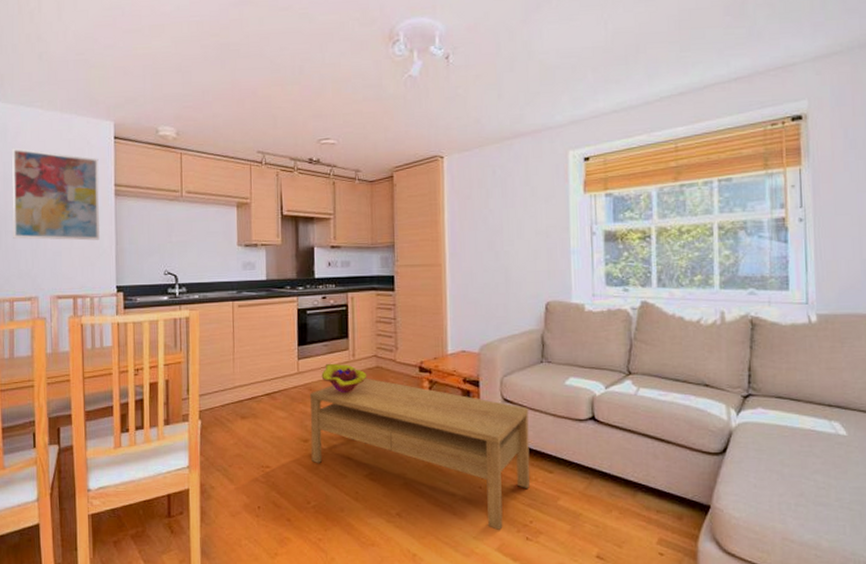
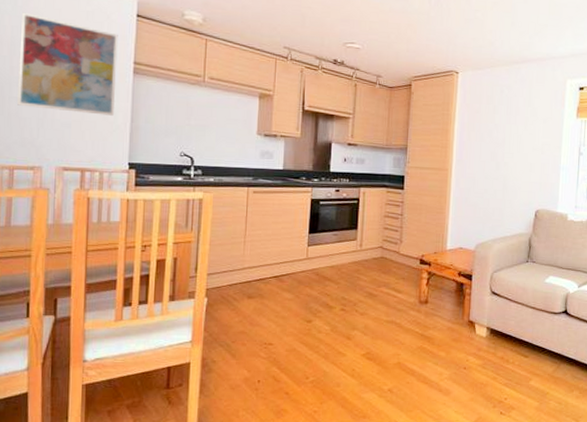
coffee table: present [309,378,531,530] -> none [313,266,513,405]
decorative bowl: present [321,363,367,394] -> none [329,251,372,280]

